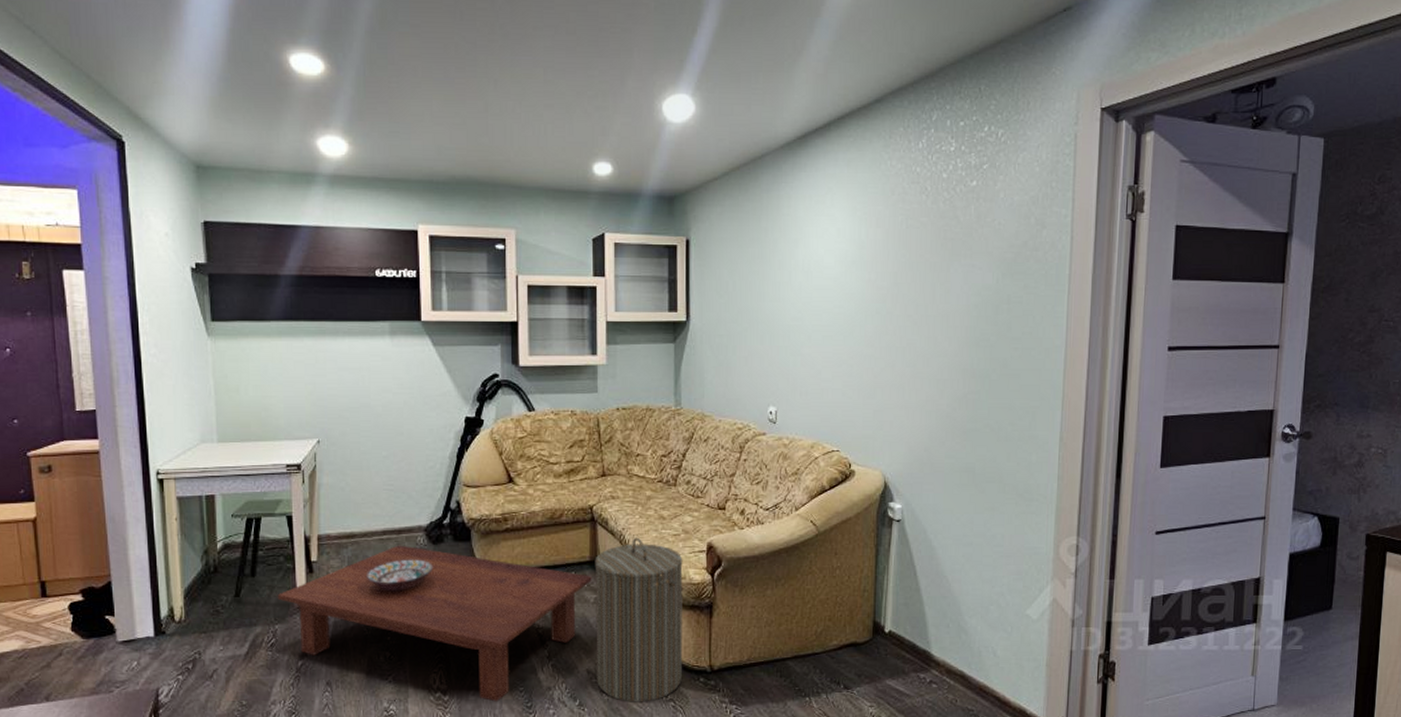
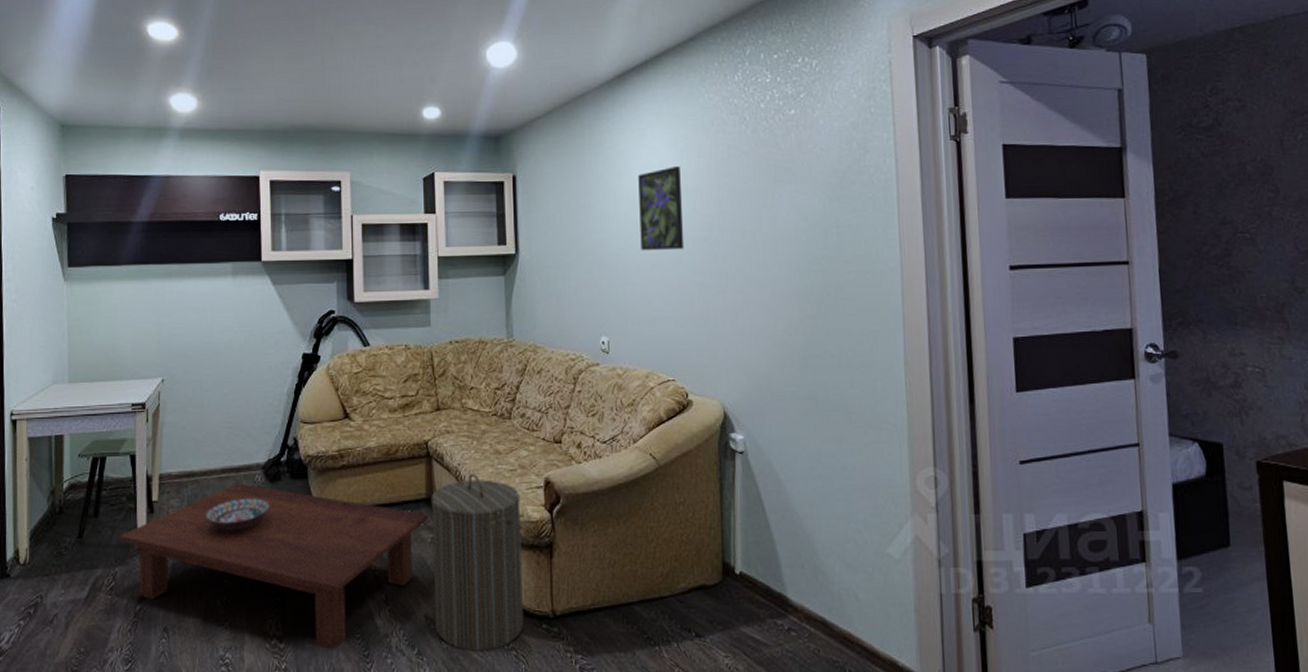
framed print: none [813,235,858,322] -> present [638,165,685,251]

